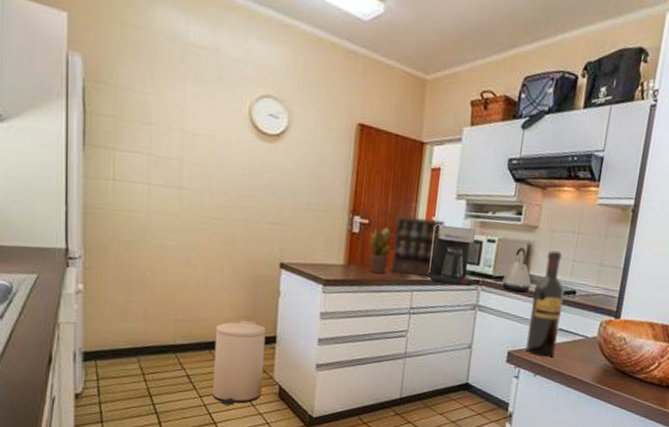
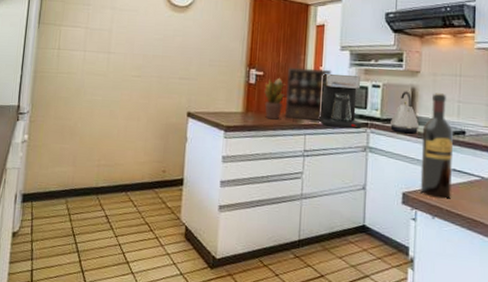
pedal bin: present [212,321,266,405] -> none [126,165,175,245]

